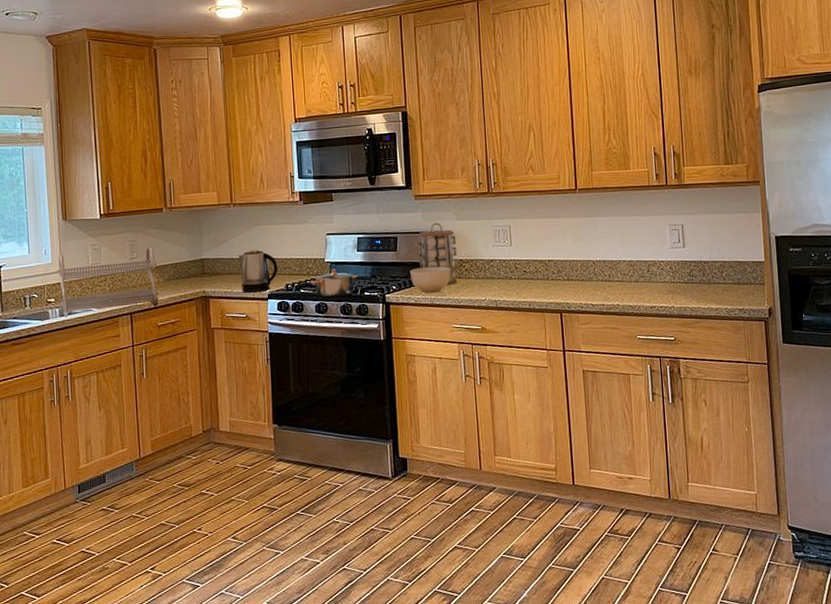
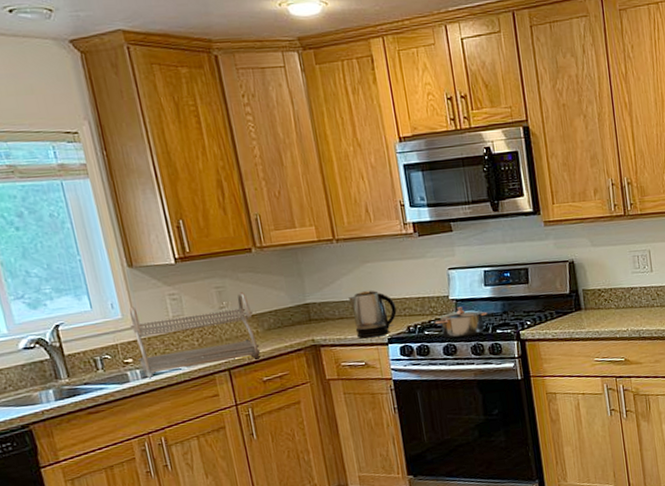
bowl: present [409,266,451,293] -> none [544,297,589,327]
spice rack: present [418,222,459,285] -> none [550,250,598,317]

